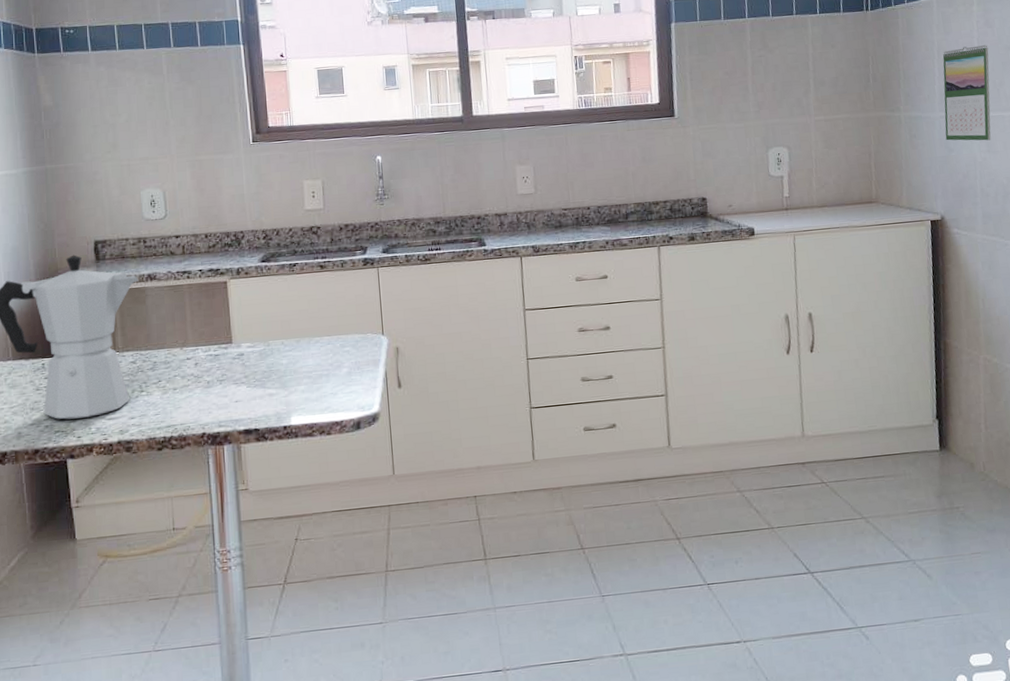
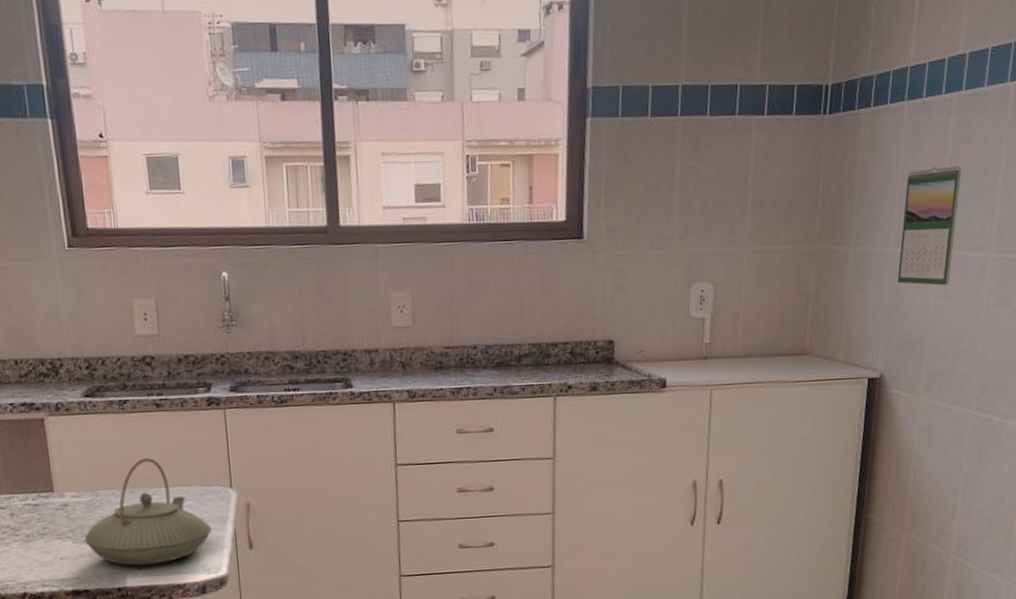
teapot: none [257,311,366,406] -> present [84,458,212,566]

